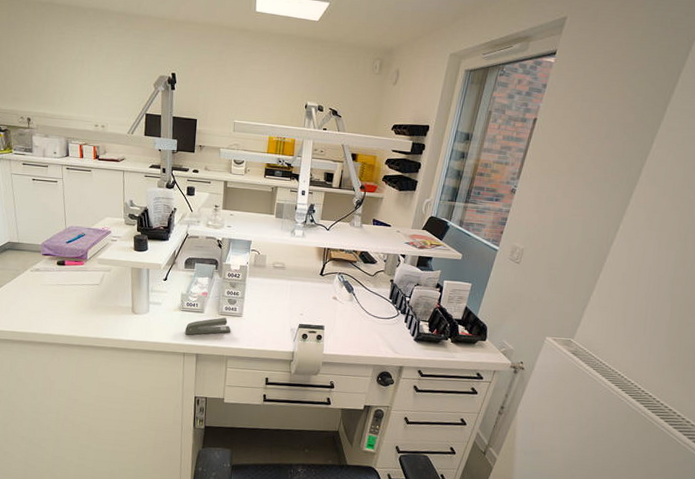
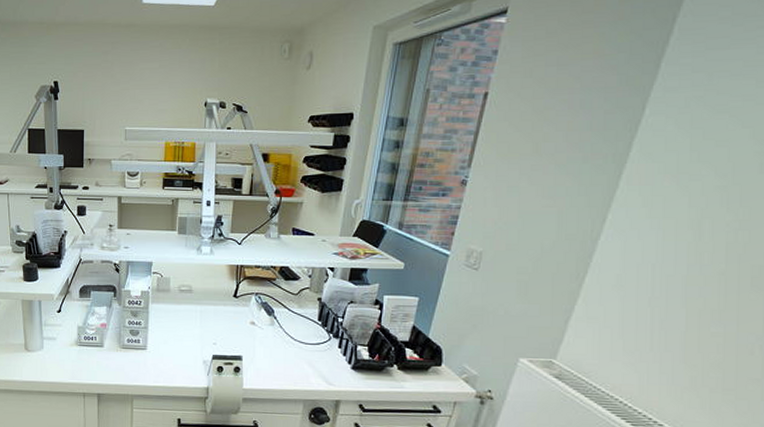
stapler: present [184,317,231,335] -> none [83,351,135,373]

